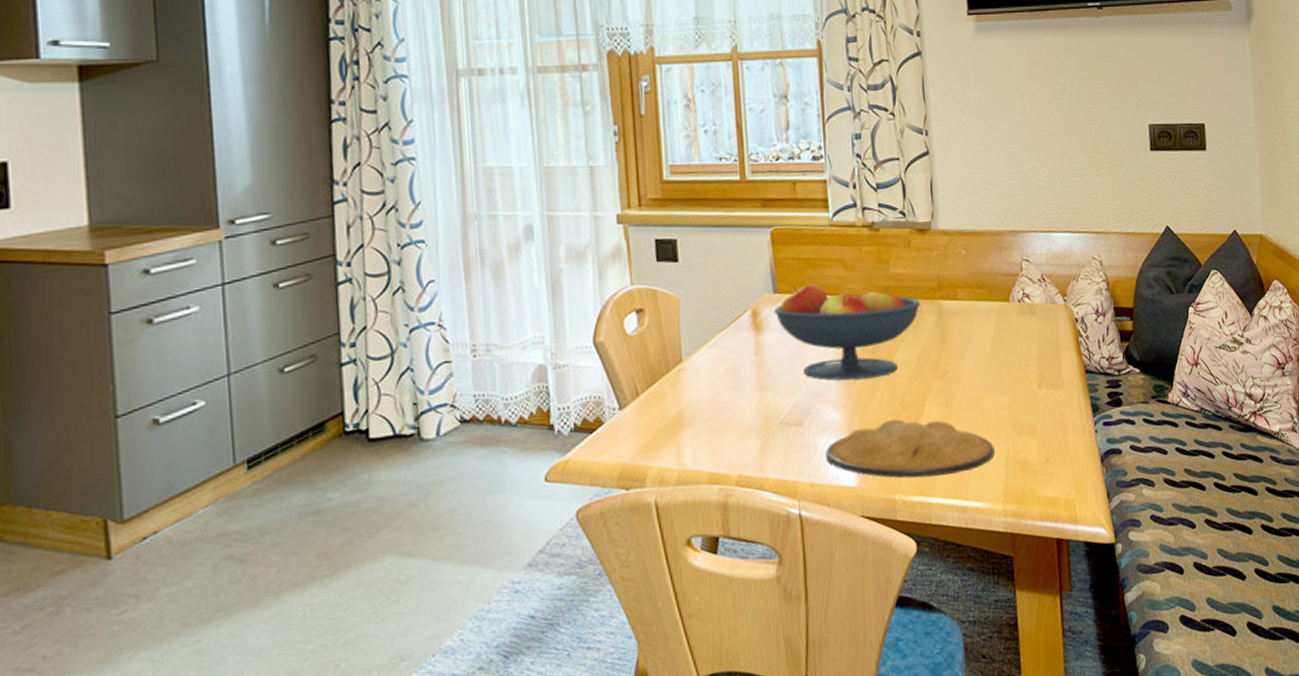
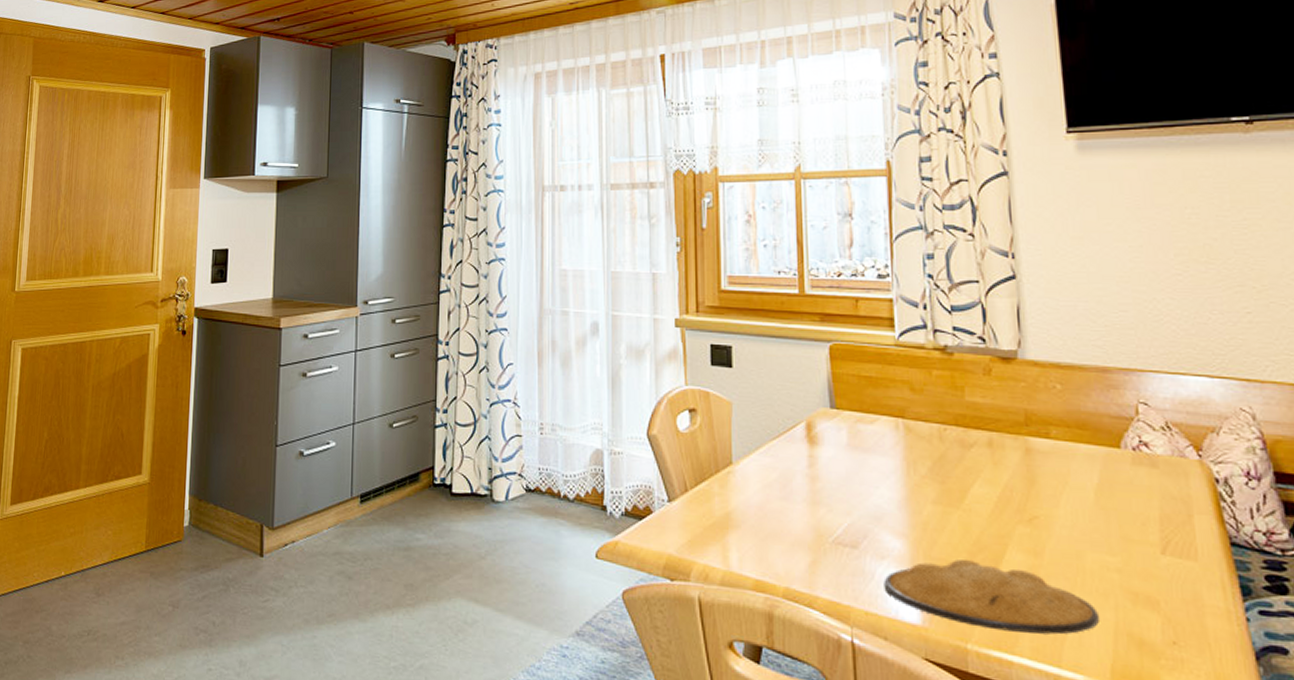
fruit bowl: present [774,283,921,381] -> none [830,402,1003,511]

